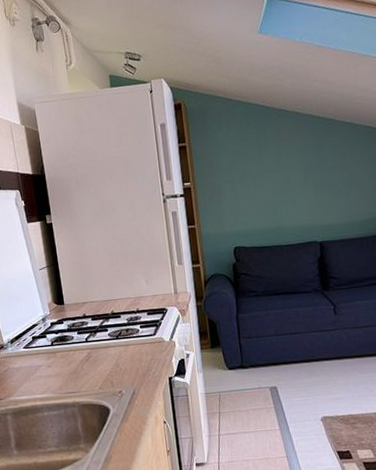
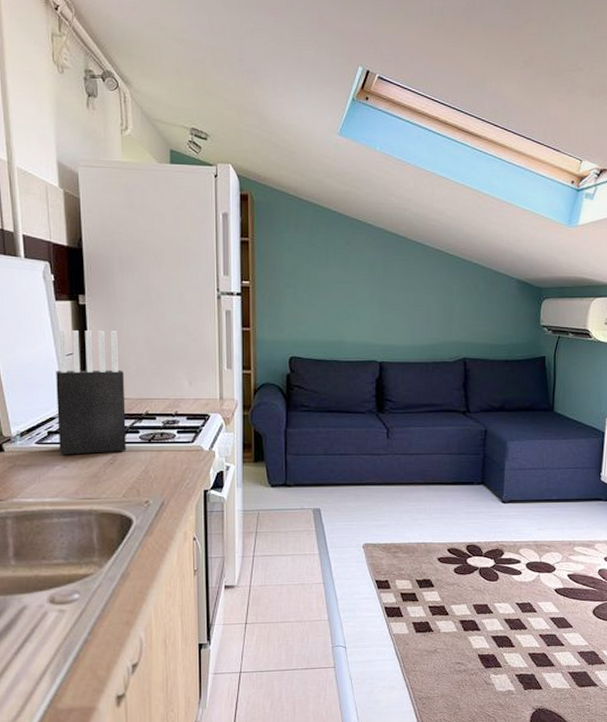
knife block: none [33,242,99,357] -> present [56,330,127,455]

